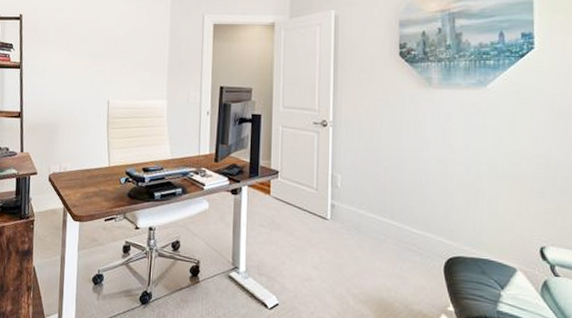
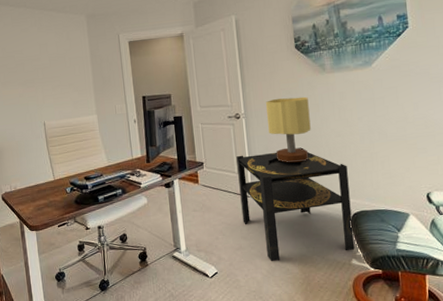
side table: none [316,169,446,303] -> present [236,147,355,262]
table lamp: none [358,110,408,187] -> present [266,96,311,163]

